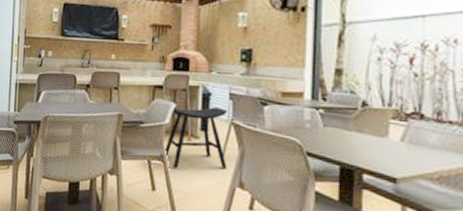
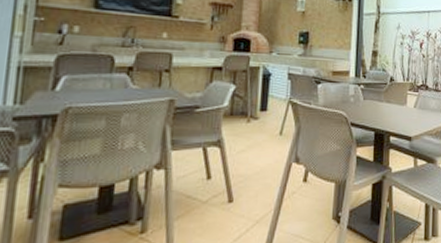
stool: present [164,107,228,170] -> none [221,87,286,152]

